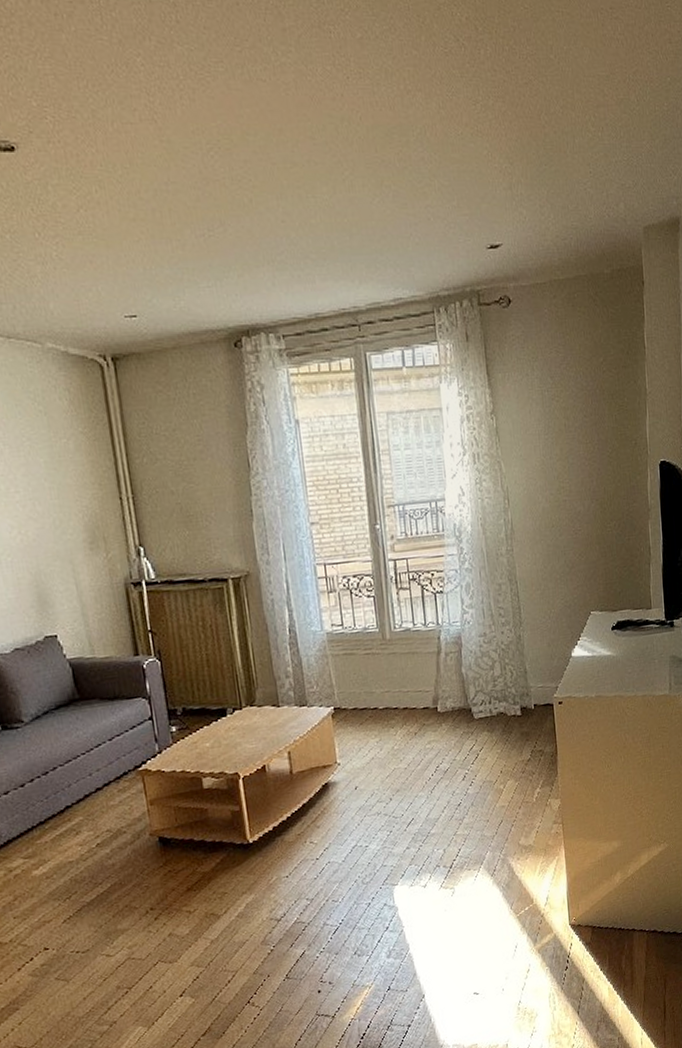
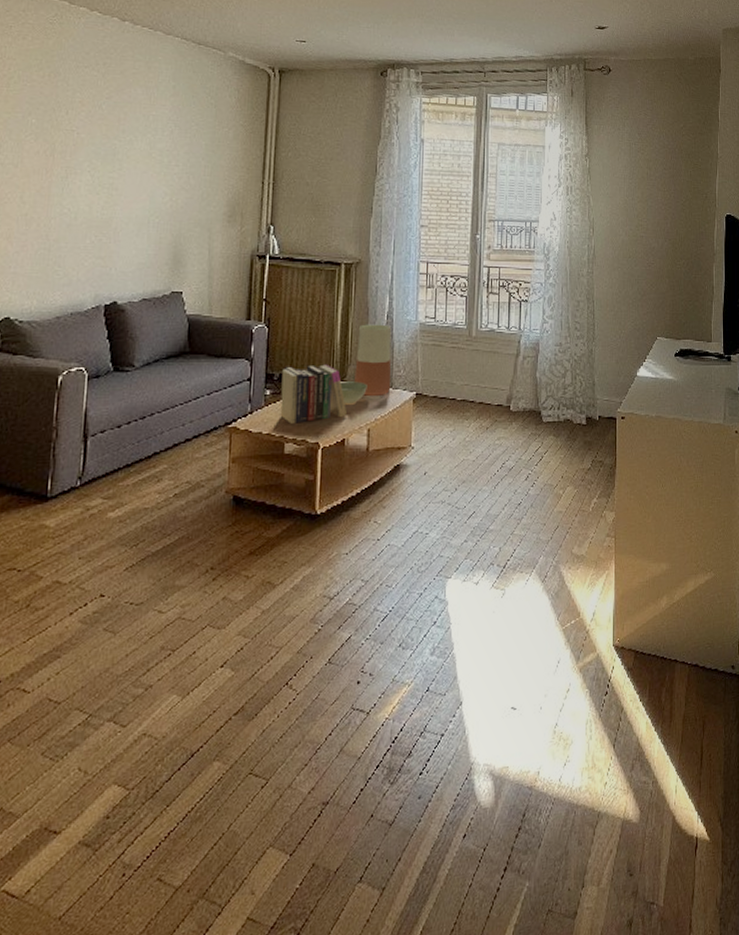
books: none [184,691,264,758] -> present [280,364,348,424]
bowl: none [250,704,280,731] -> present [340,381,367,405]
vase: none [259,639,306,718] -> present [355,324,392,396]

